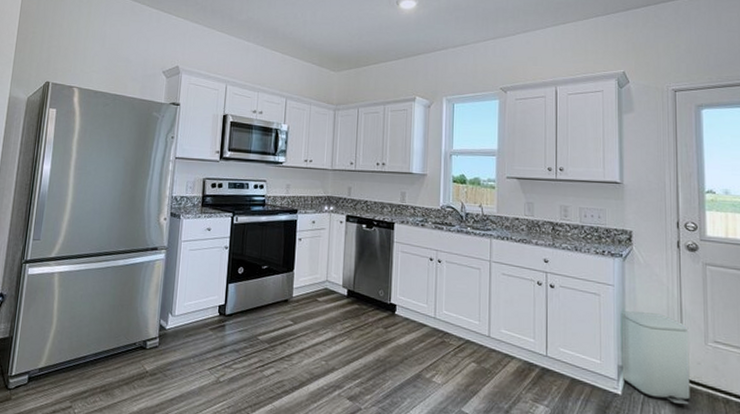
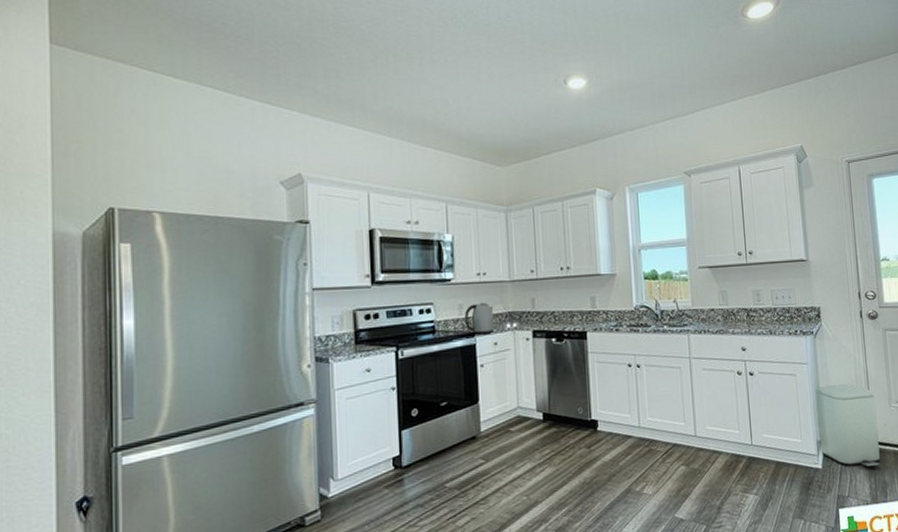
kettle: none [290,184,316,213] -> present [465,302,494,335]

